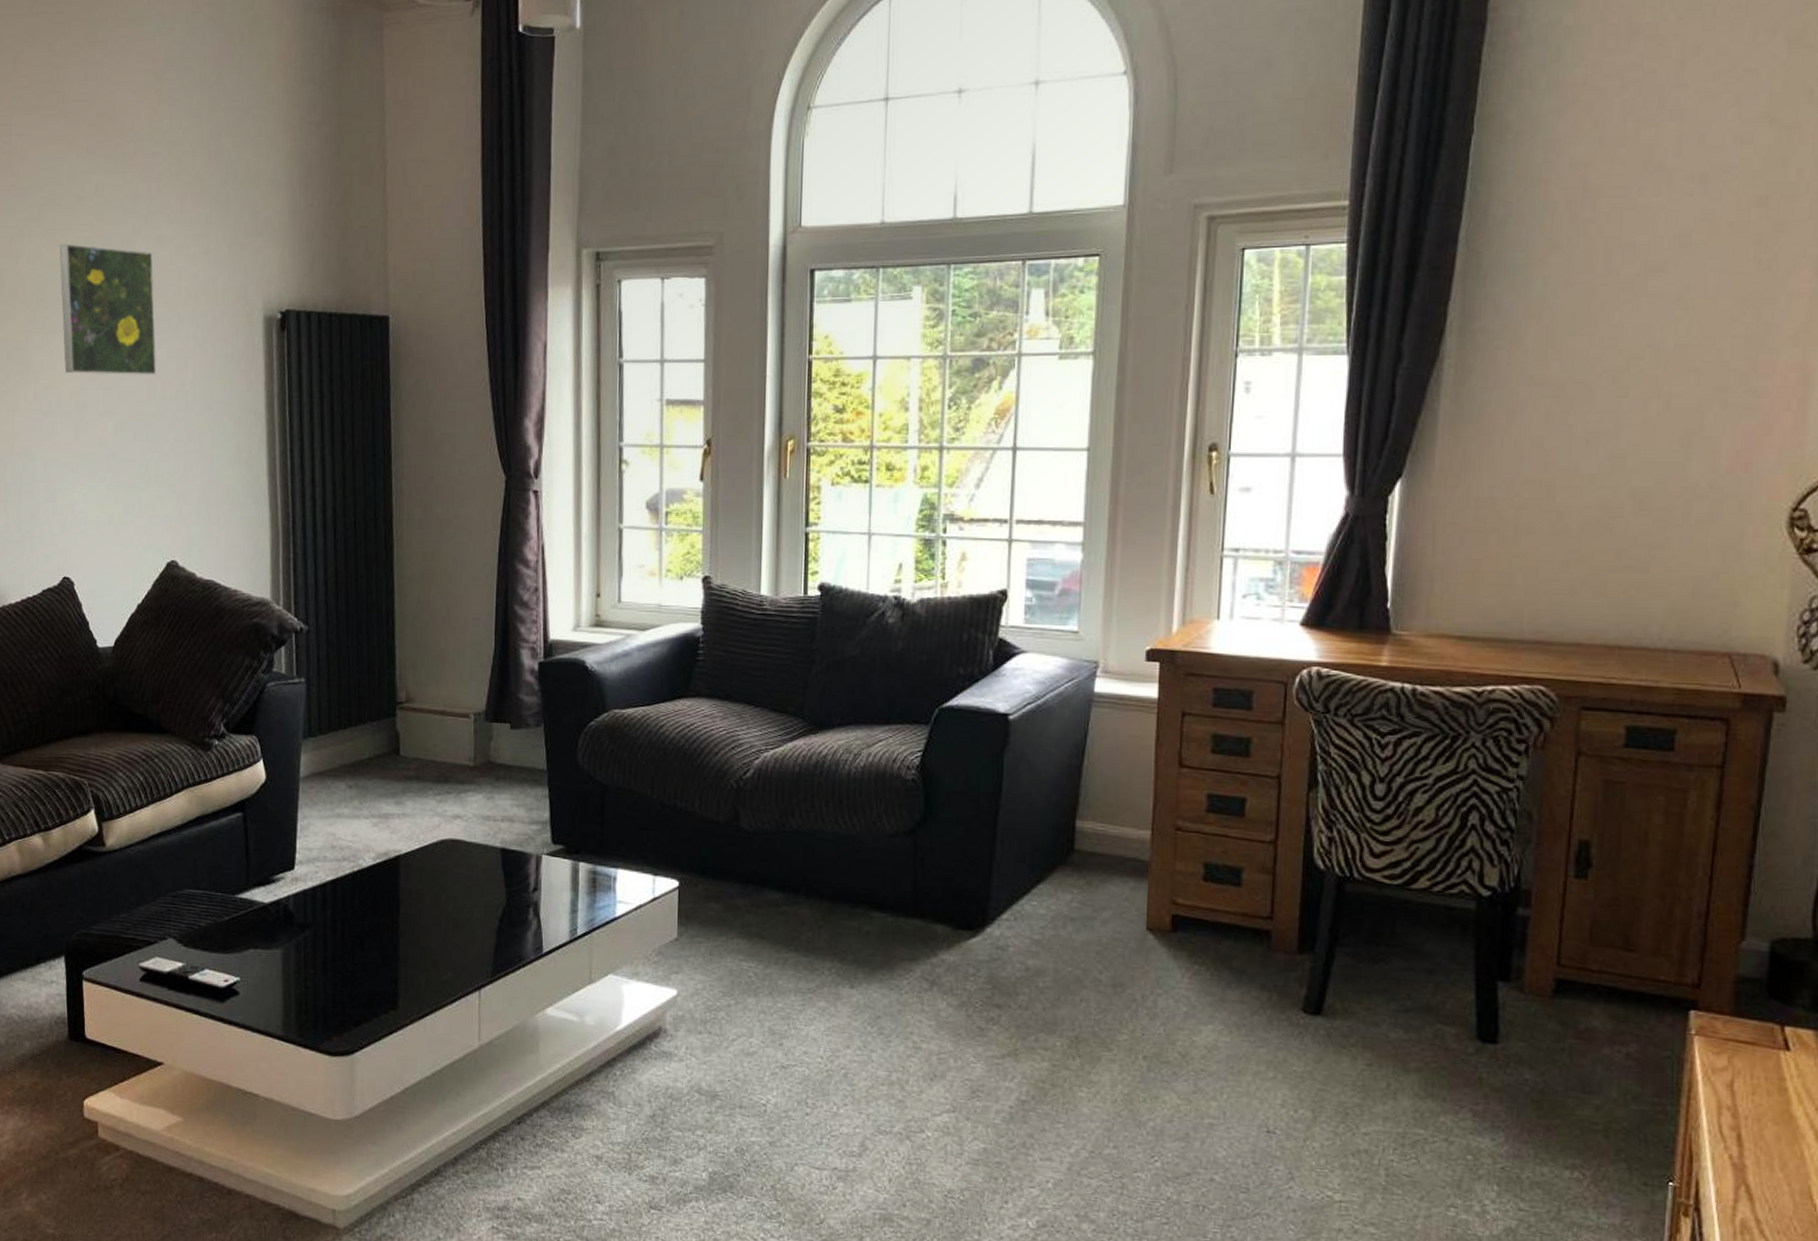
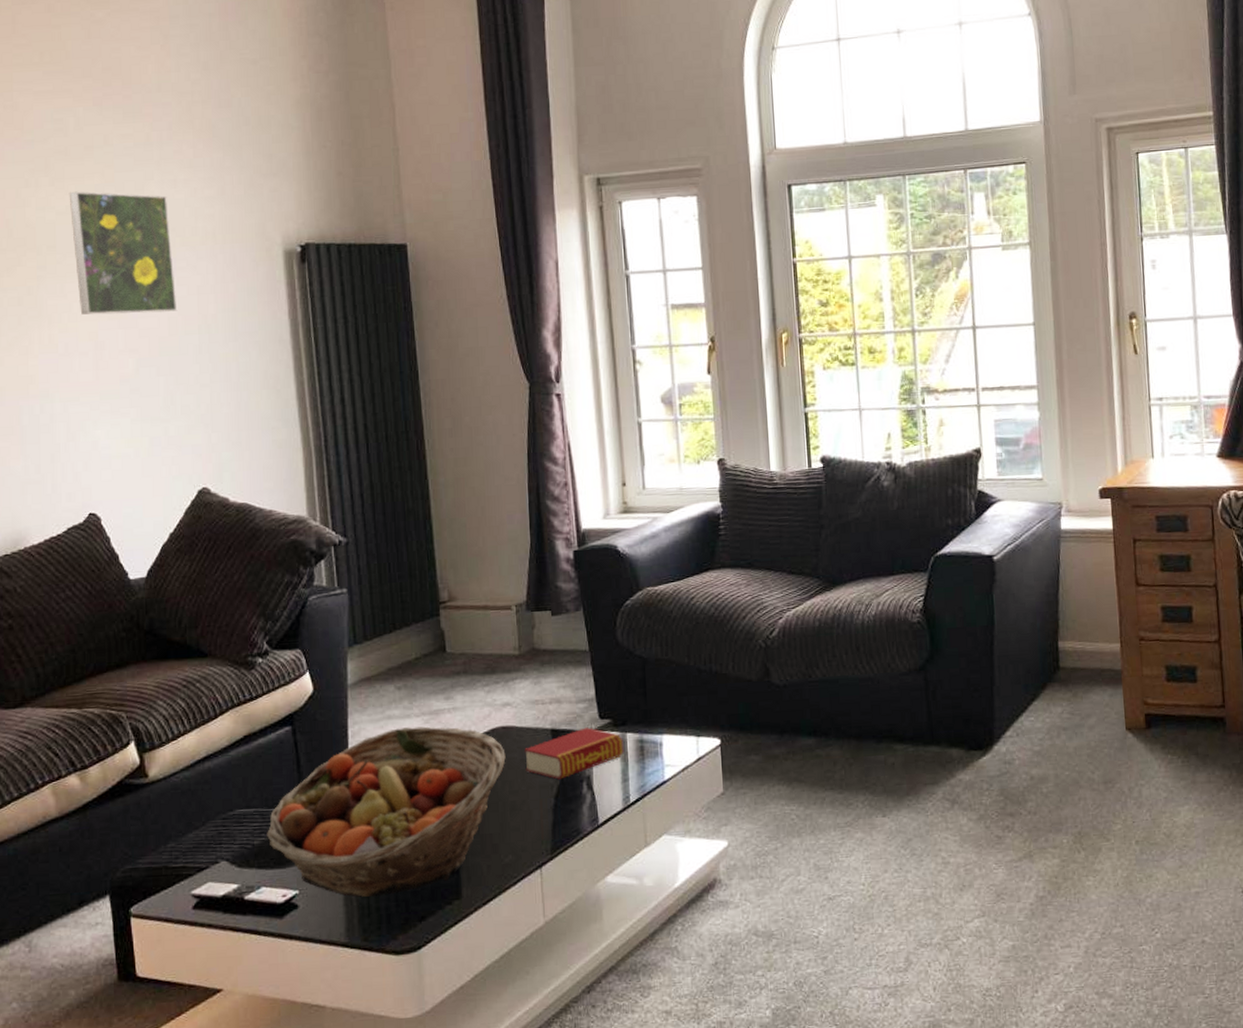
fruit basket: none [213,827,453,995] -> present [267,726,506,898]
book: none [471,851,576,902] -> present [524,727,624,780]

